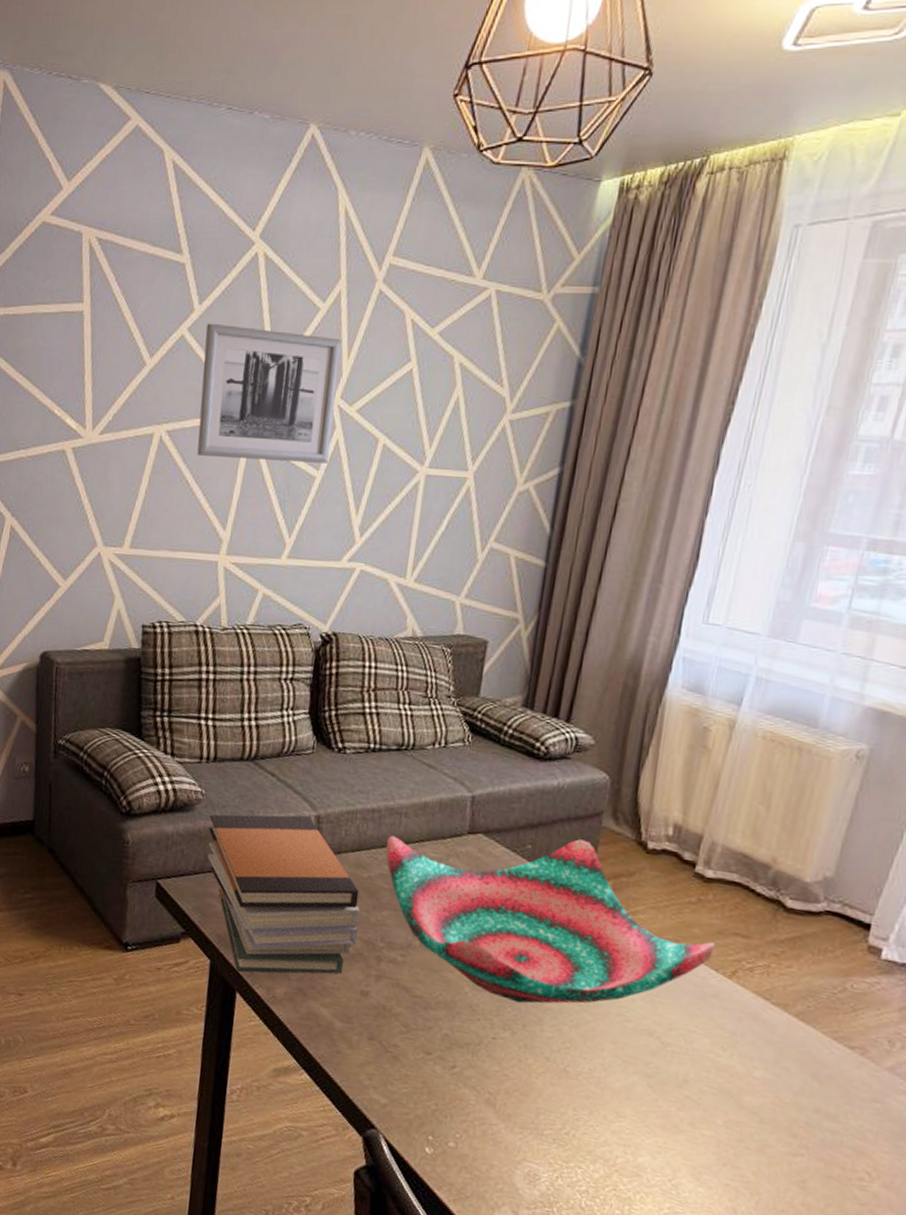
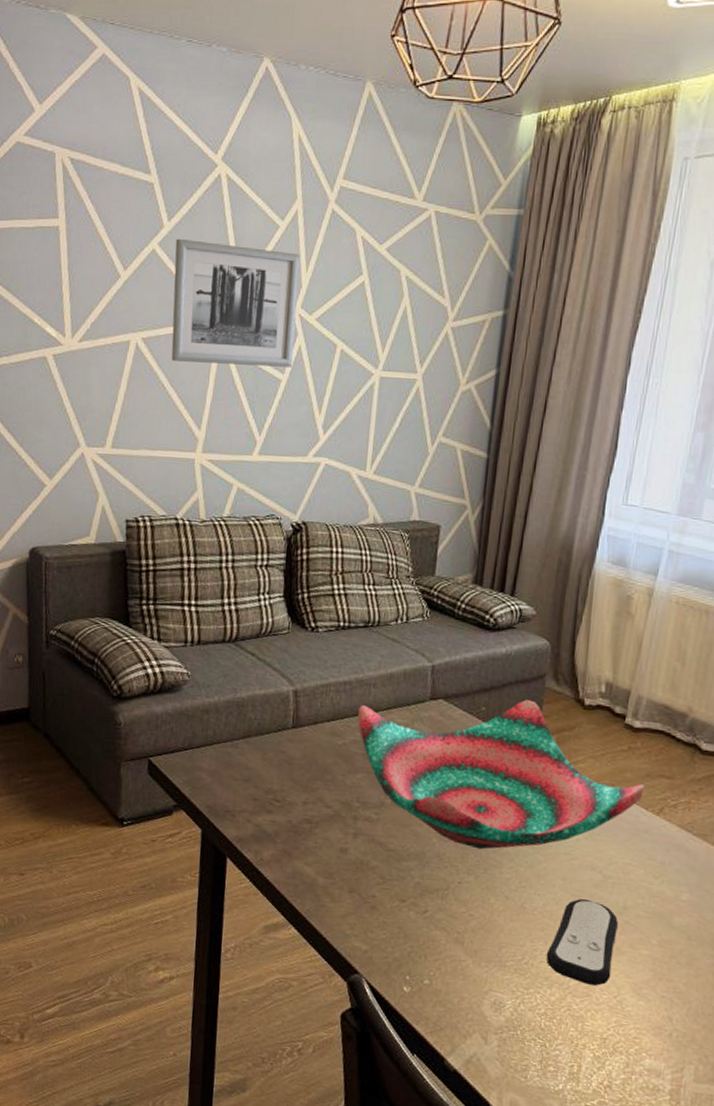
book stack: present [208,814,360,974] -> none [195,690,337,839]
remote control: none [590,1066,677,1166] -> present [546,899,618,986]

